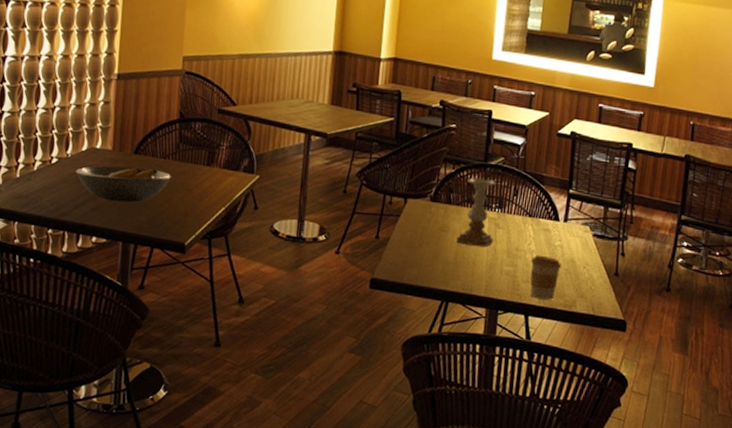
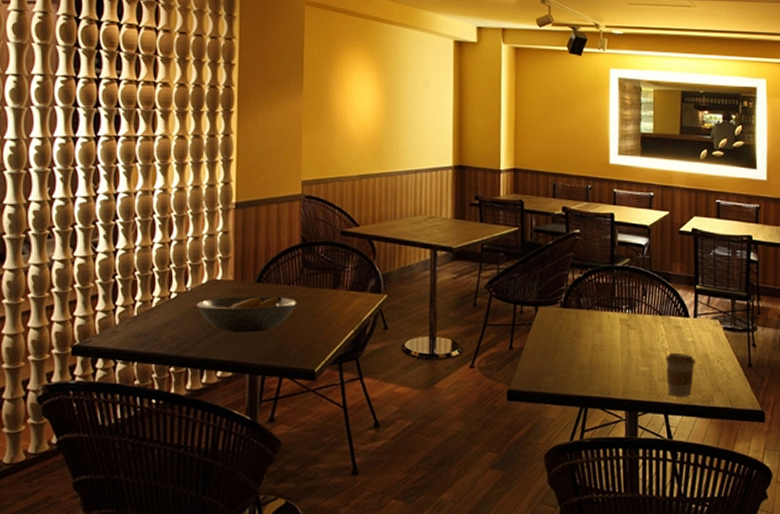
candle holder: present [456,178,496,248] -> none [590,281,627,350]

